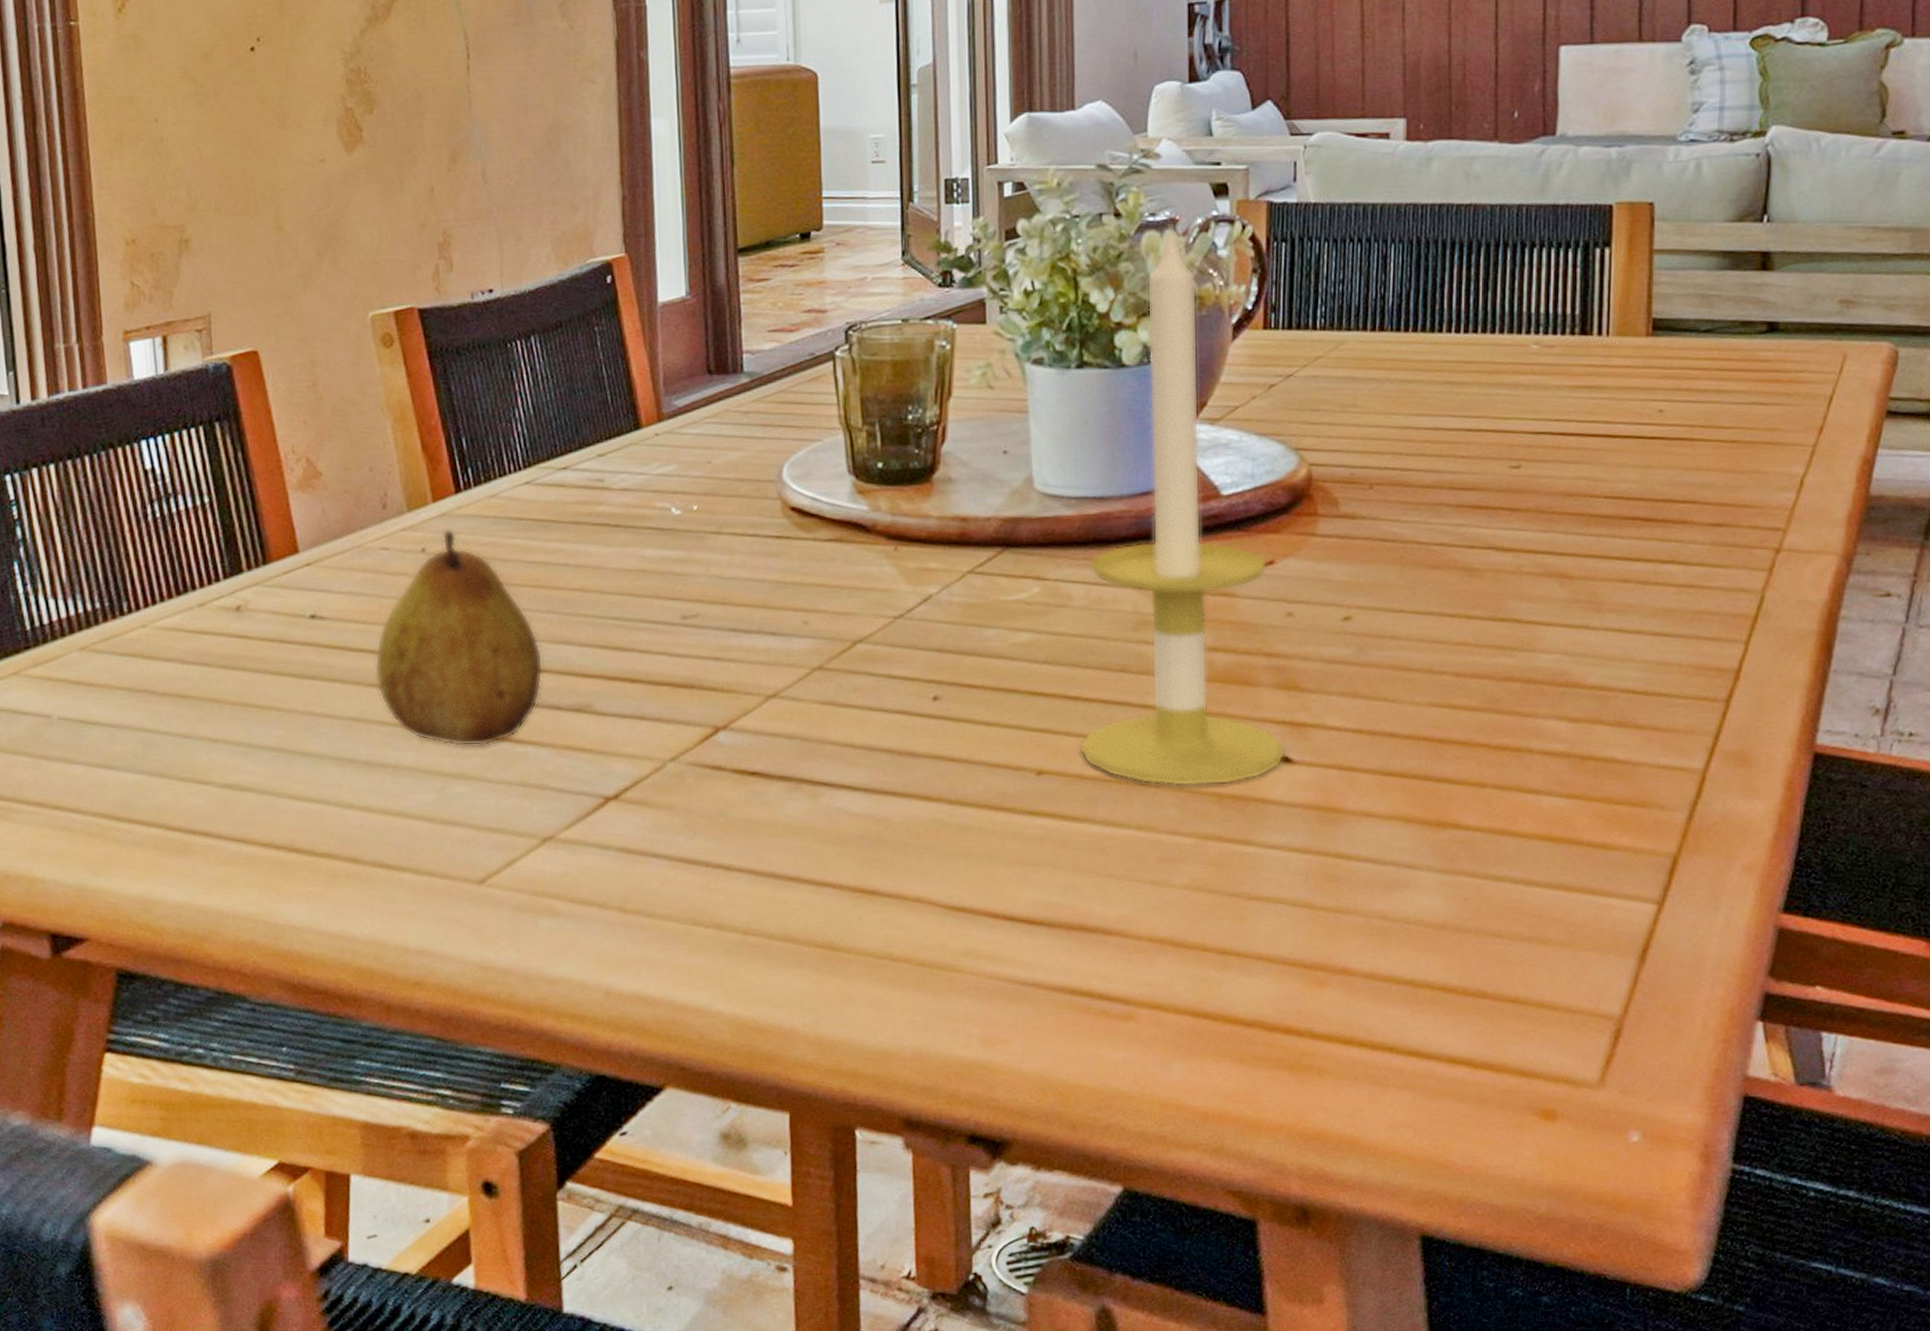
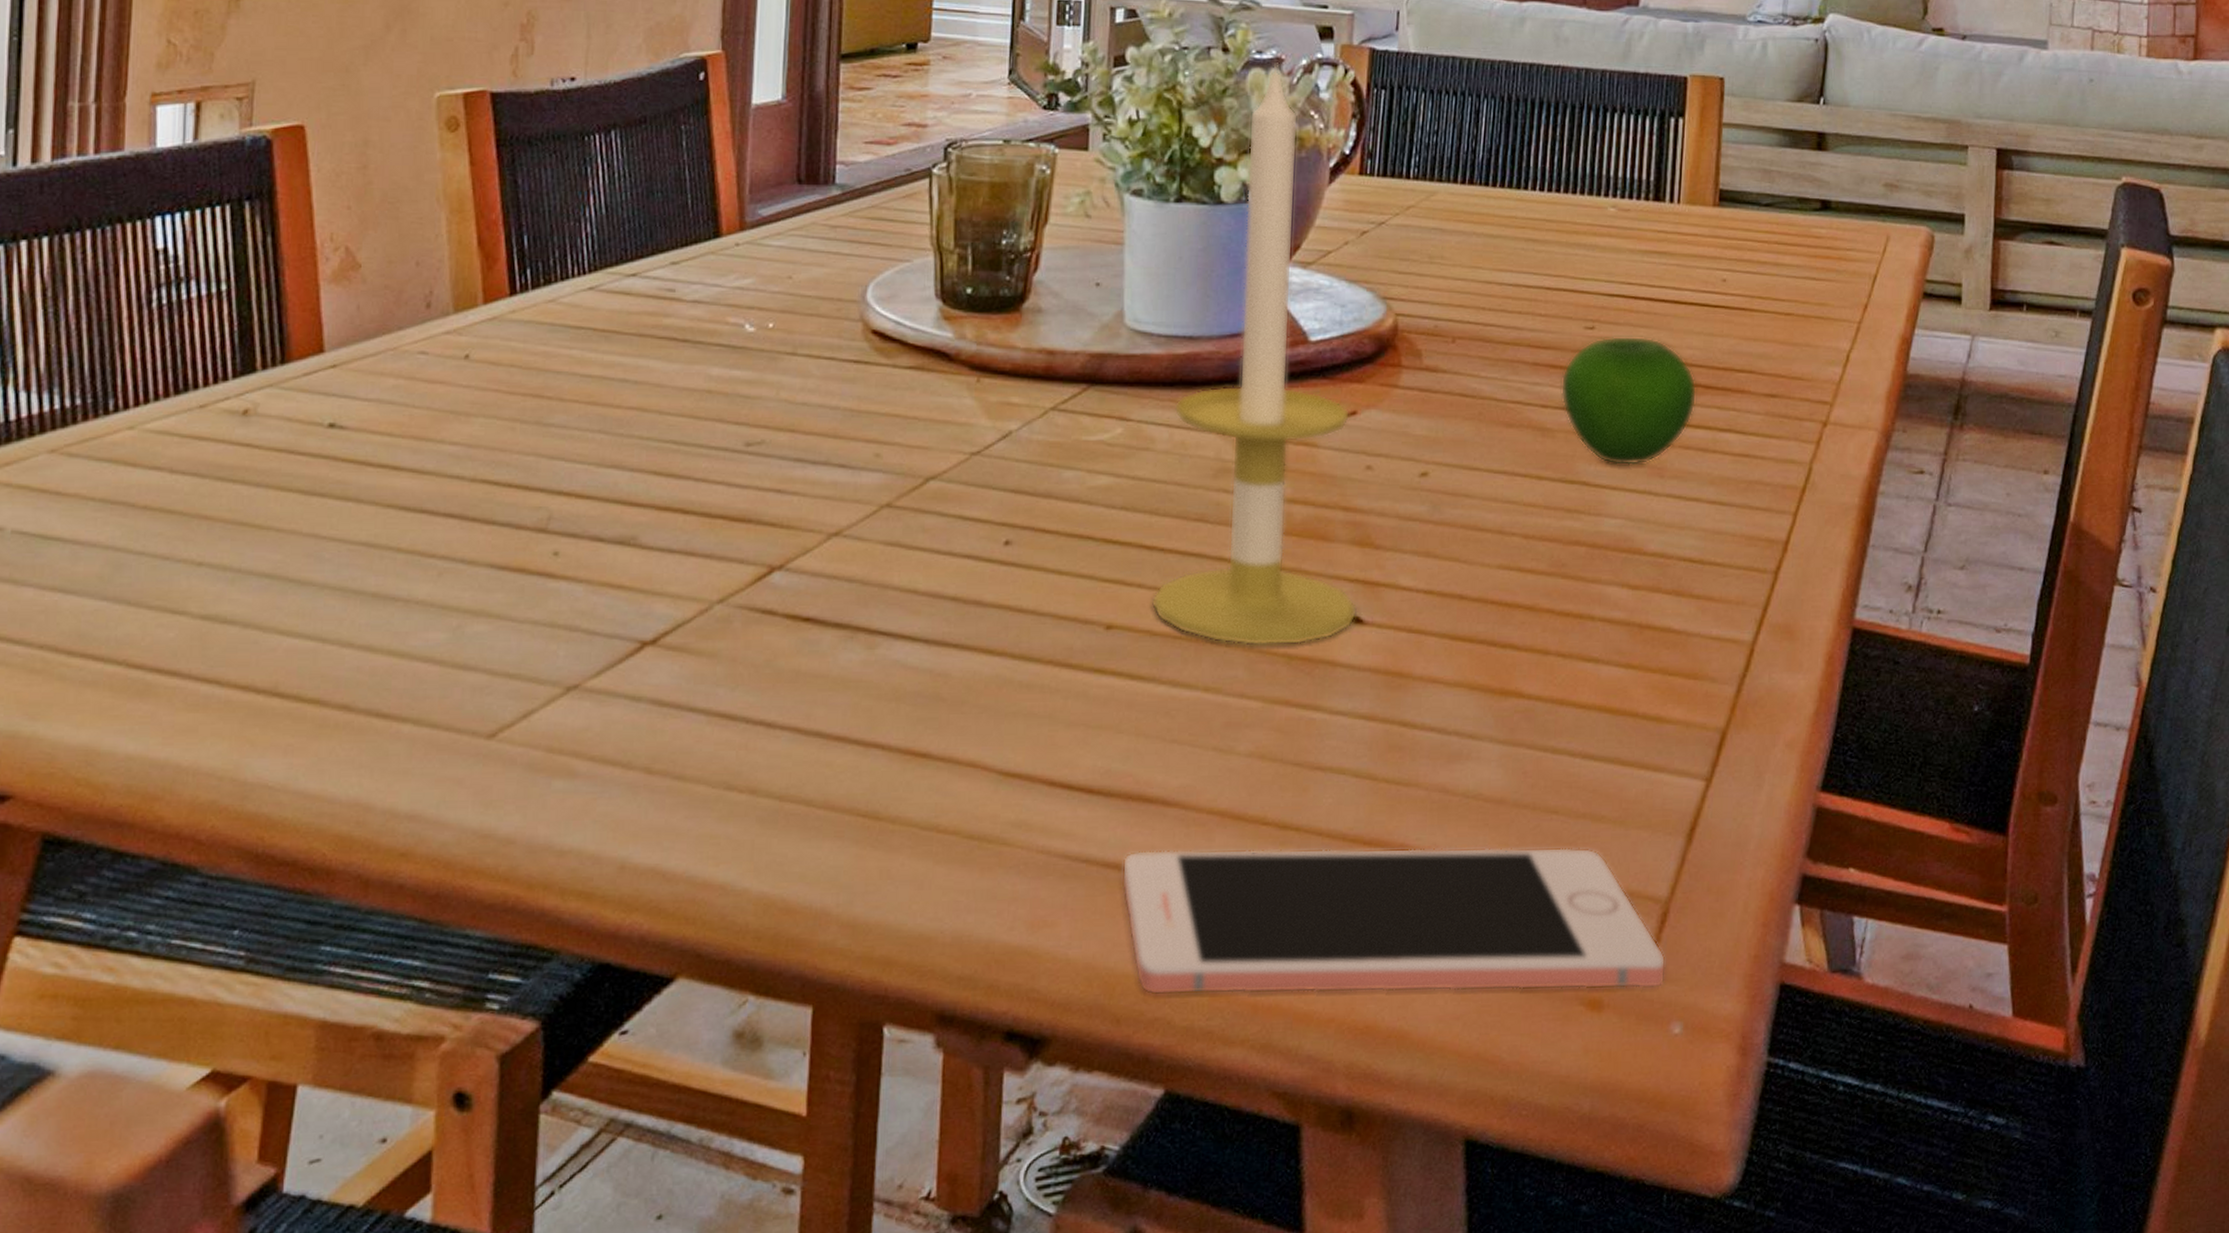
fruit: present [374,529,544,747] -> none [395,334,589,580]
cell phone: none [1068,968,1621,1104] -> present [1121,847,1666,995]
apple: none [1487,472,1635,602] -> present [1560,336,1697,466]

